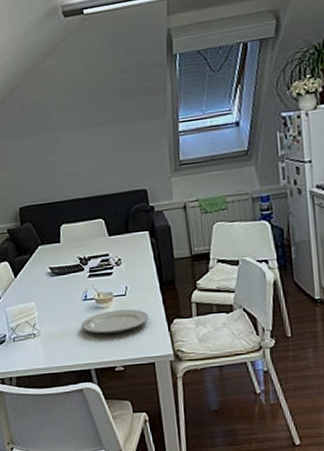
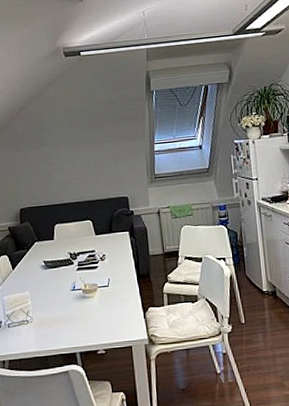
plate: present [81,309,149,334] -> none [69,298,128,321]

